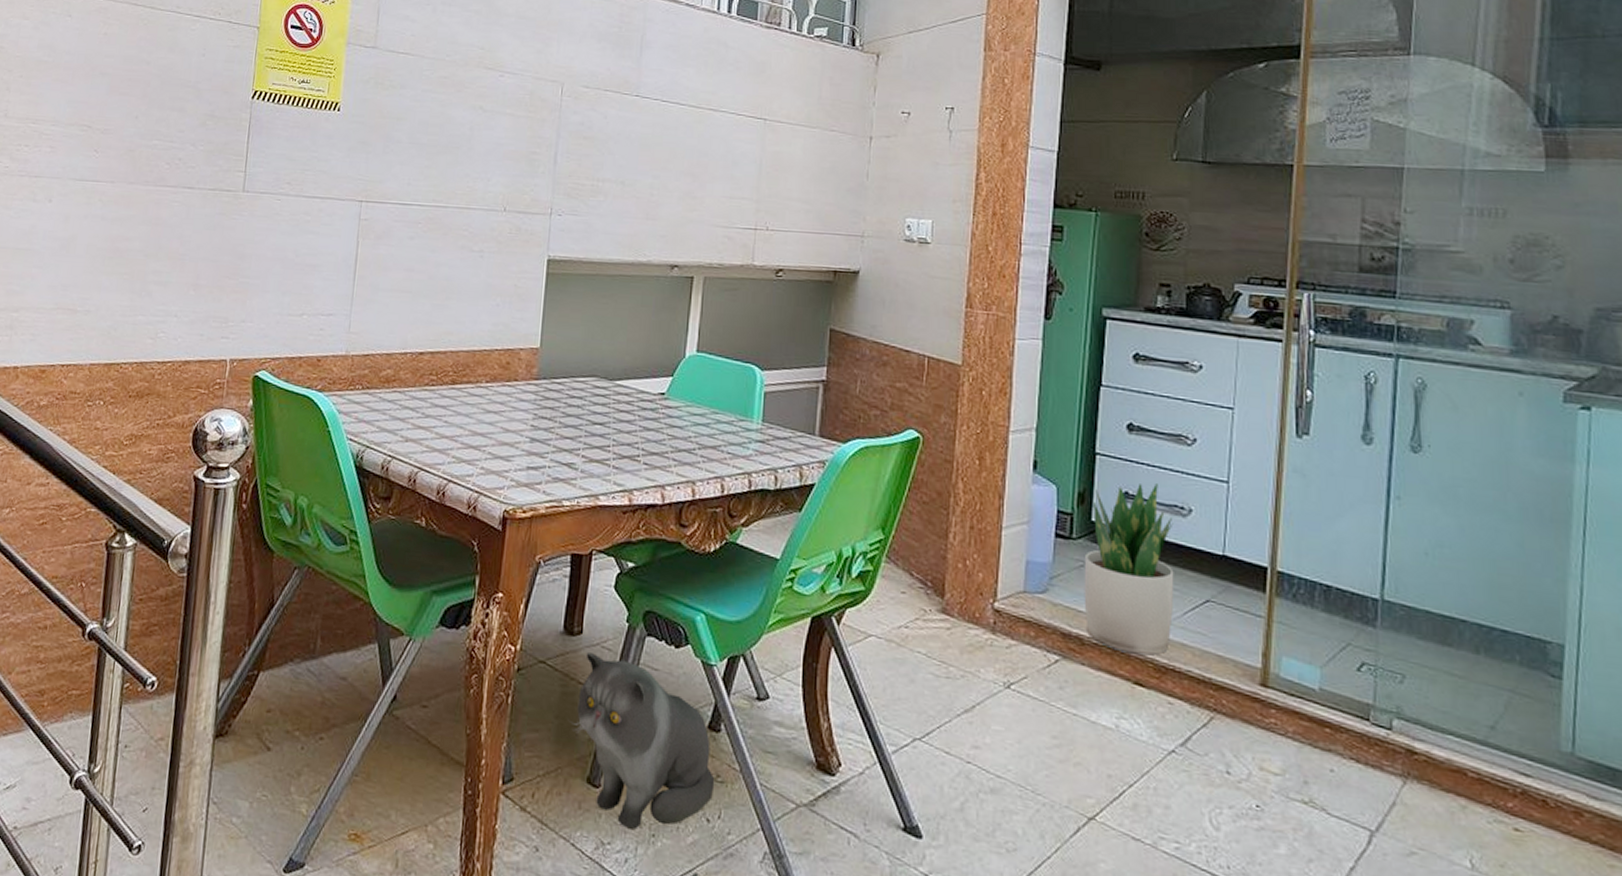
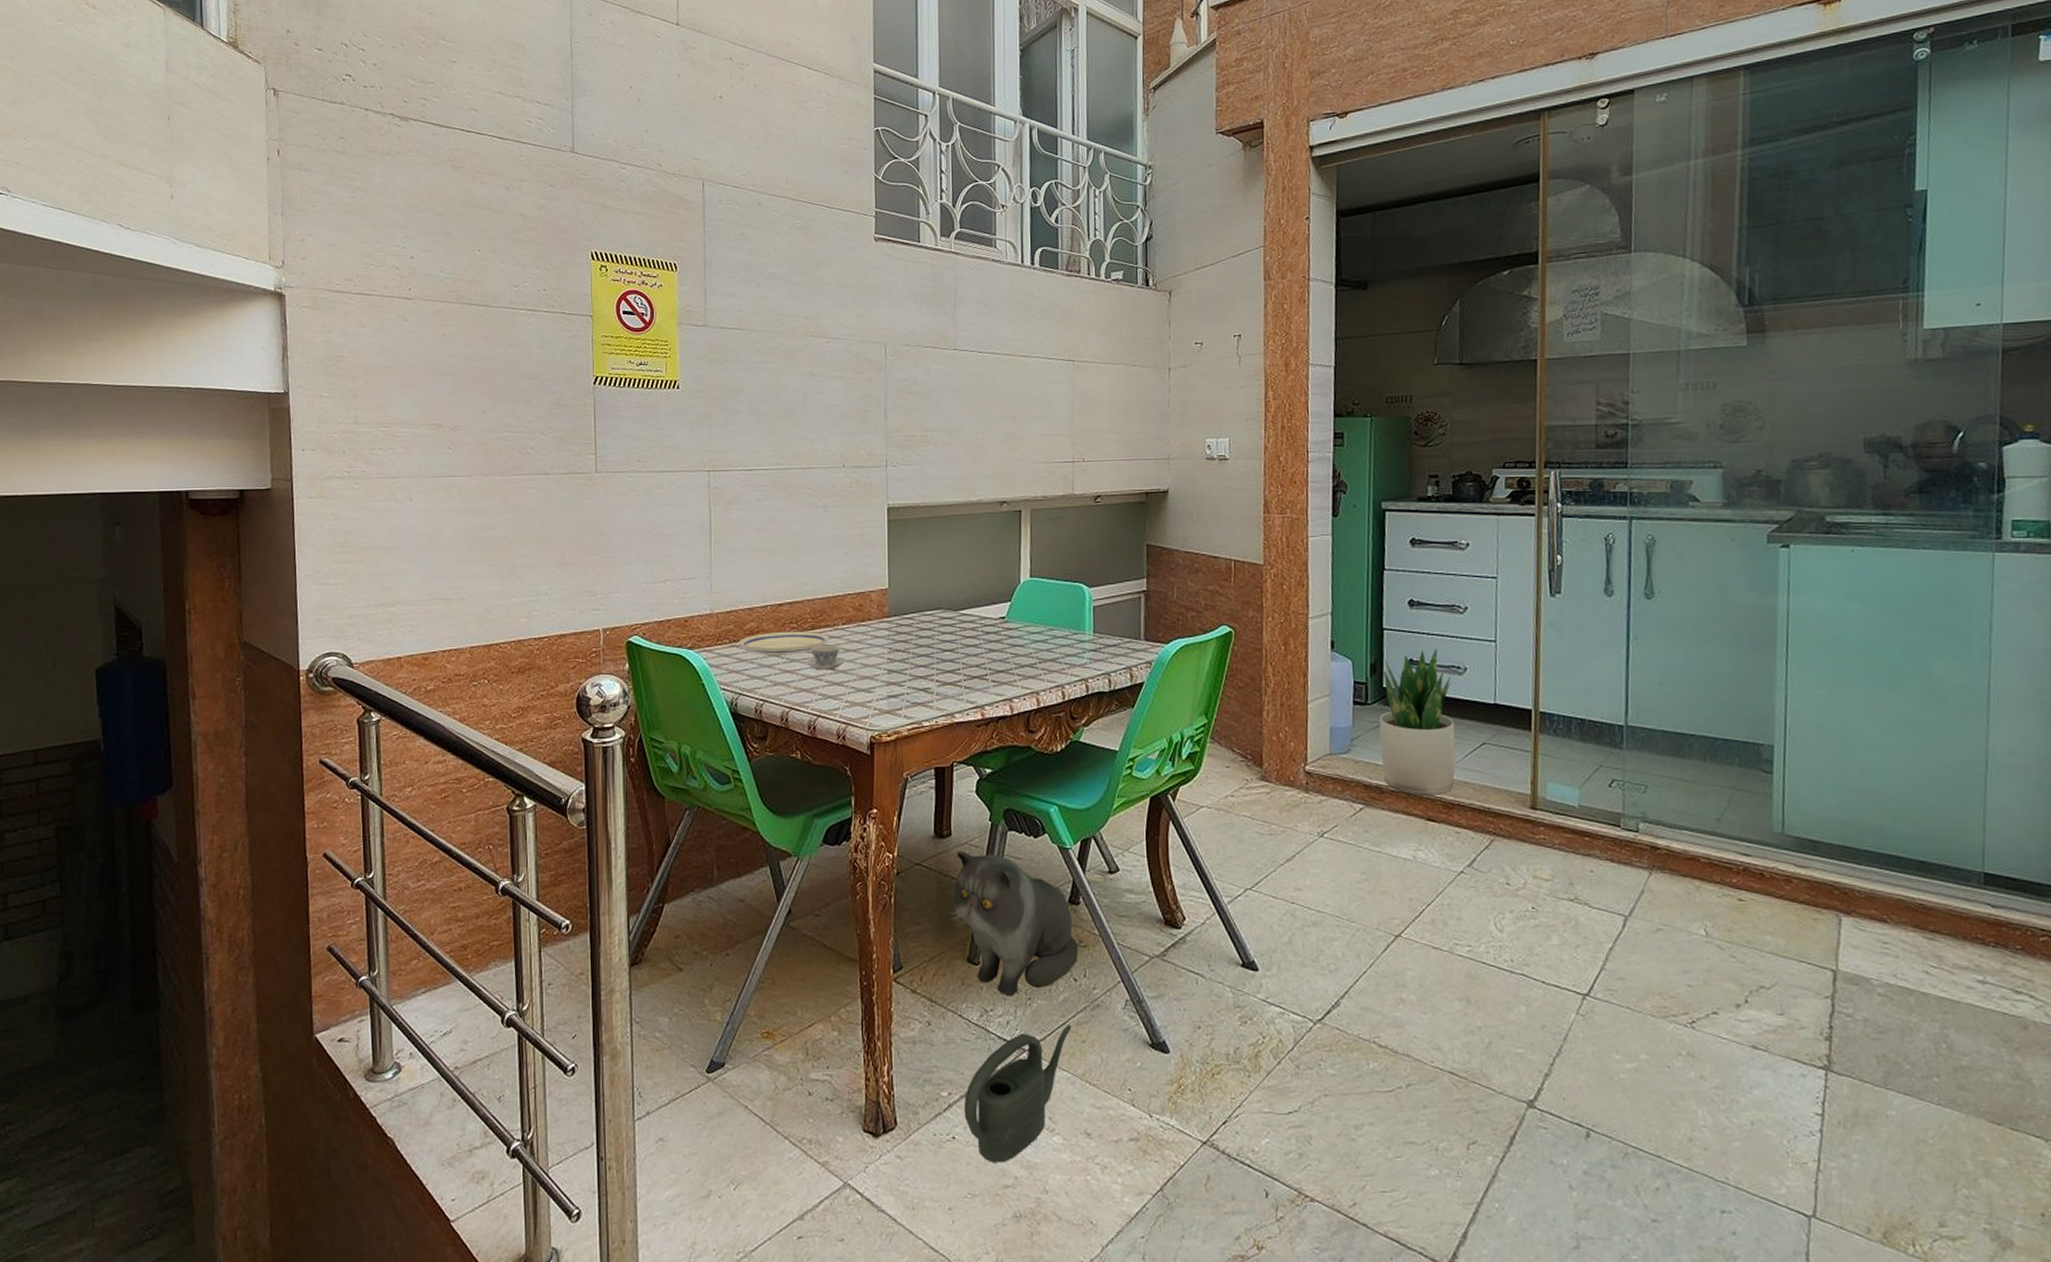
plate: none [373,382,471,410] -> present [740,631,830,656]
teacup: none [441,402,486,431] -> present [805,645,846,671]

